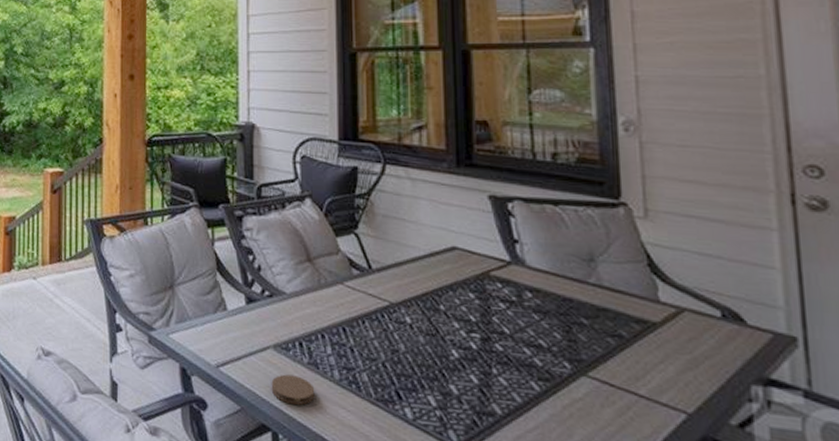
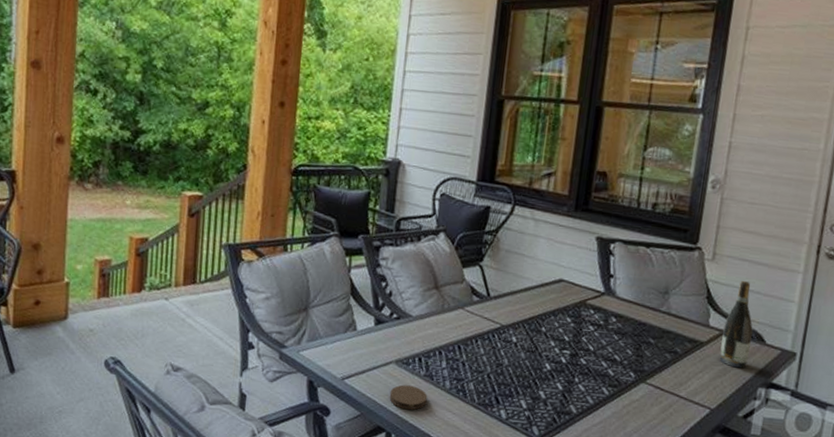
wine bottle: none [680,243,727,359] -> present [719,281,753,369]

